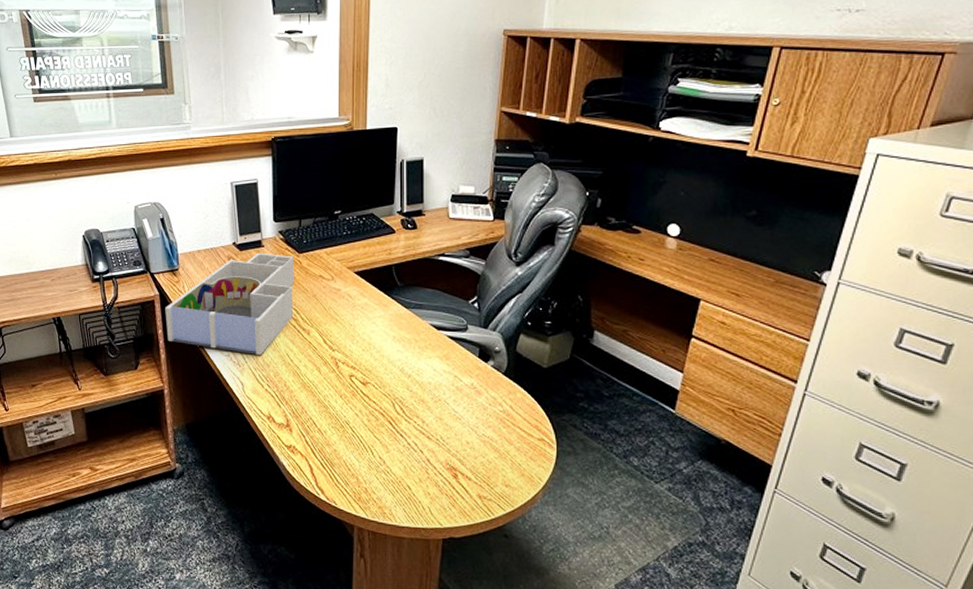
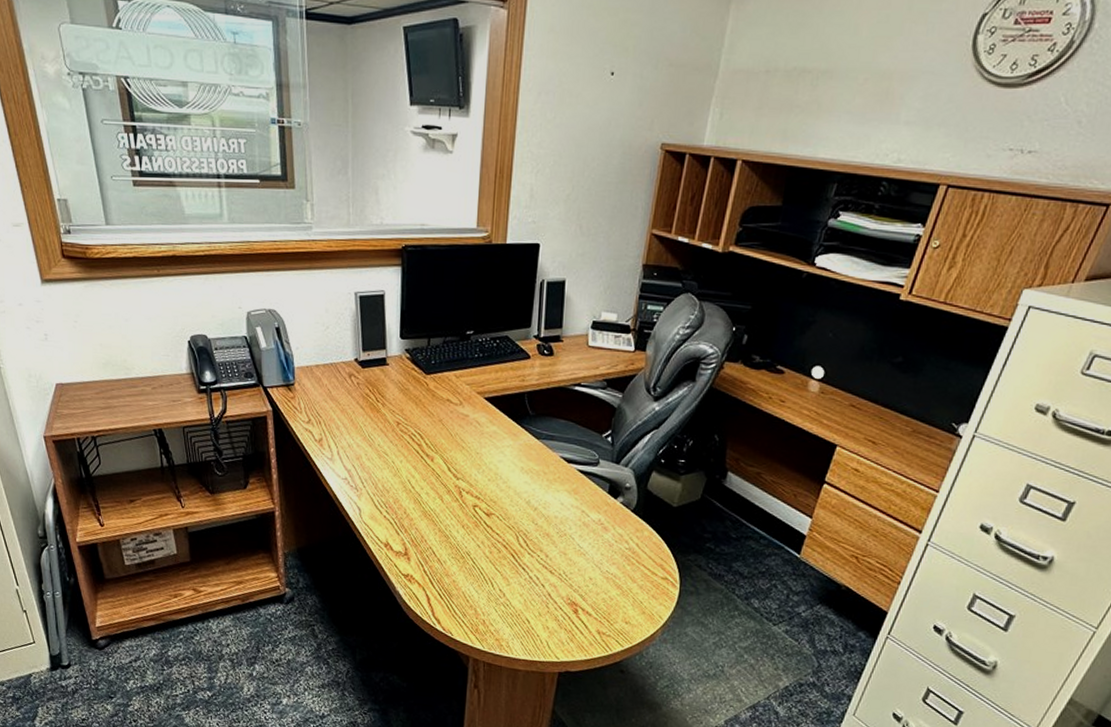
desk organizer: present [165,252,294,355] -> none [278,371,420,480]

